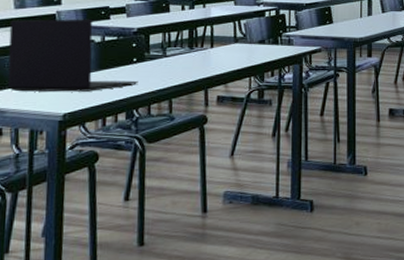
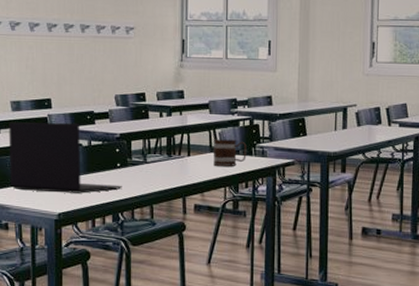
mug: none [237,29,273,56] -> present [213,139,247,166]

